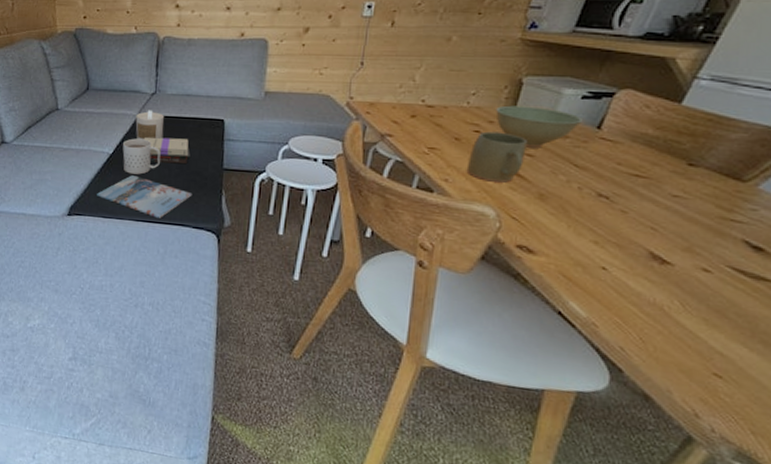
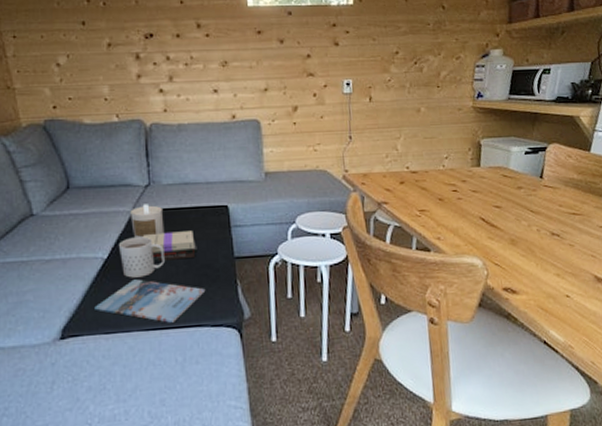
mug: present [466,131,527,183] -> none [452,189,495,235]
bowl: present [495,105,584,148] -> none [465,164,530,200]

